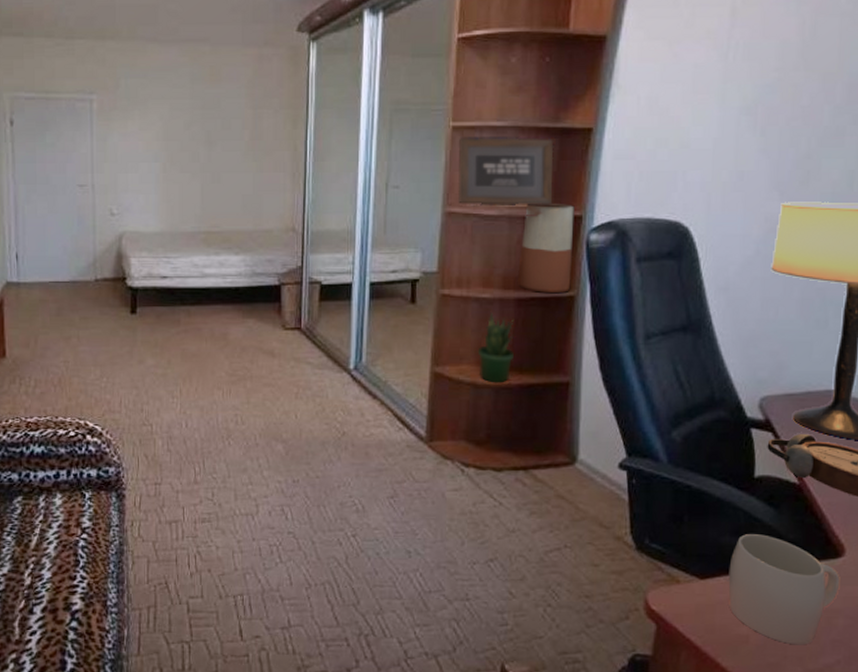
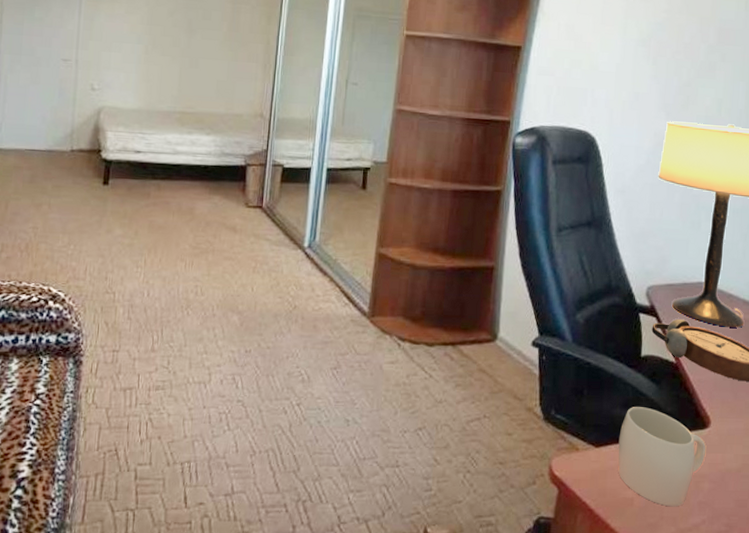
picture frame: present [458,137,554,205] -> none [408,45,490,110]
planter: present [479,312,515,385] -> none [418,201,450,267]
vase: present [517,204,575,294] -> none [453,107,504,188]

